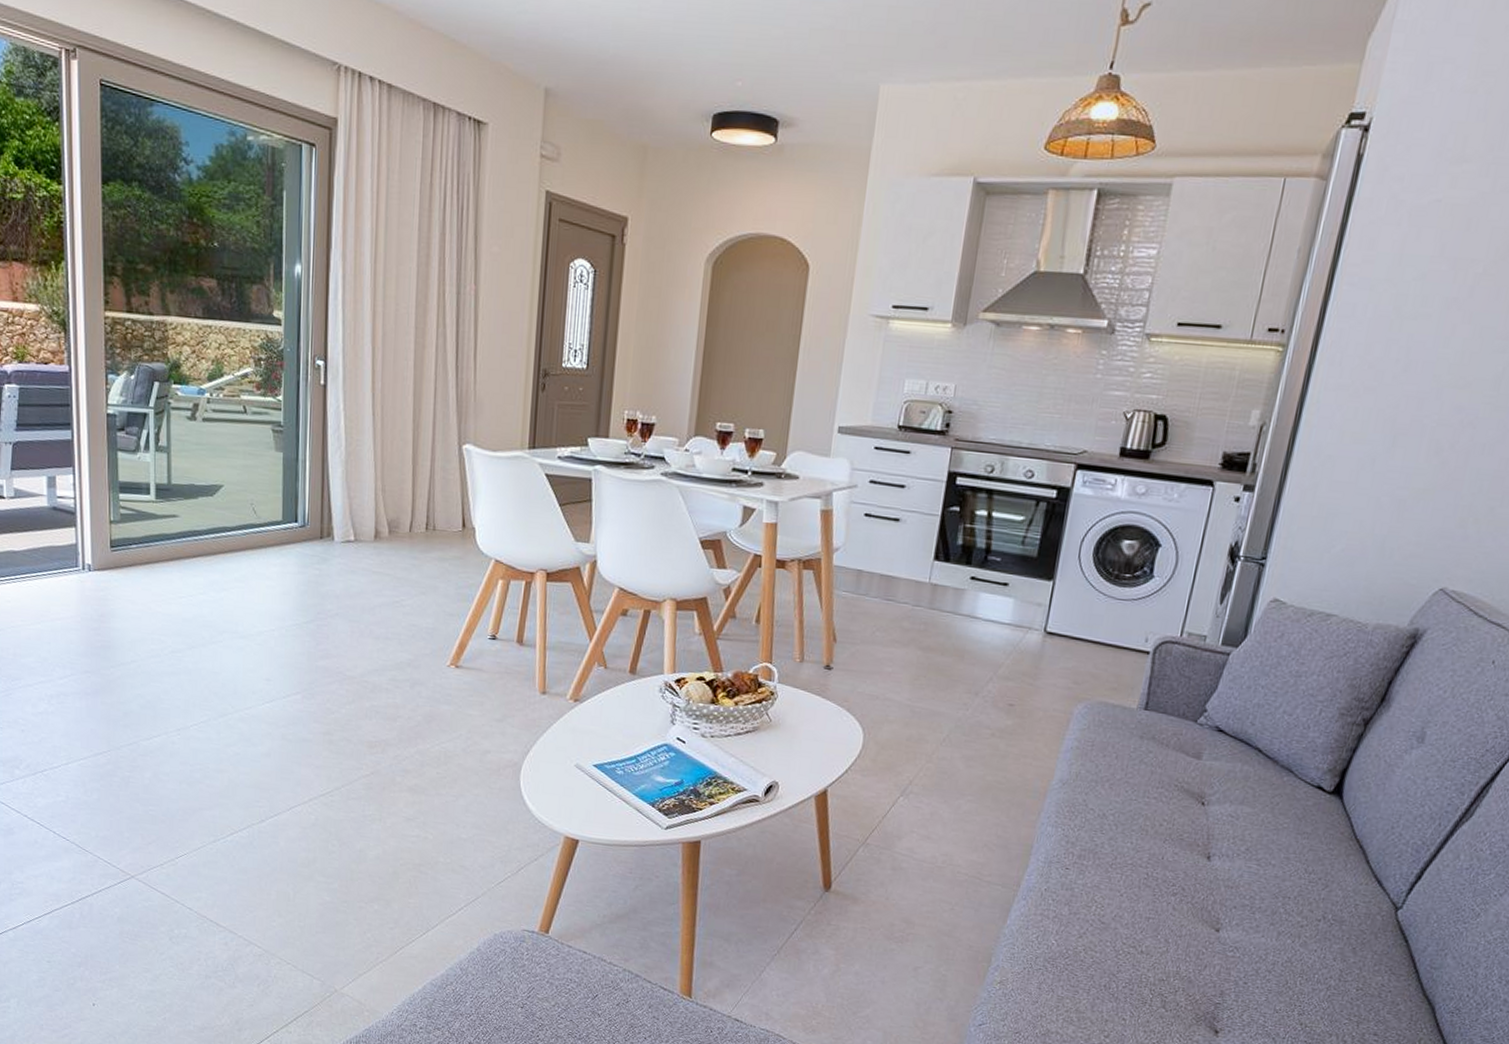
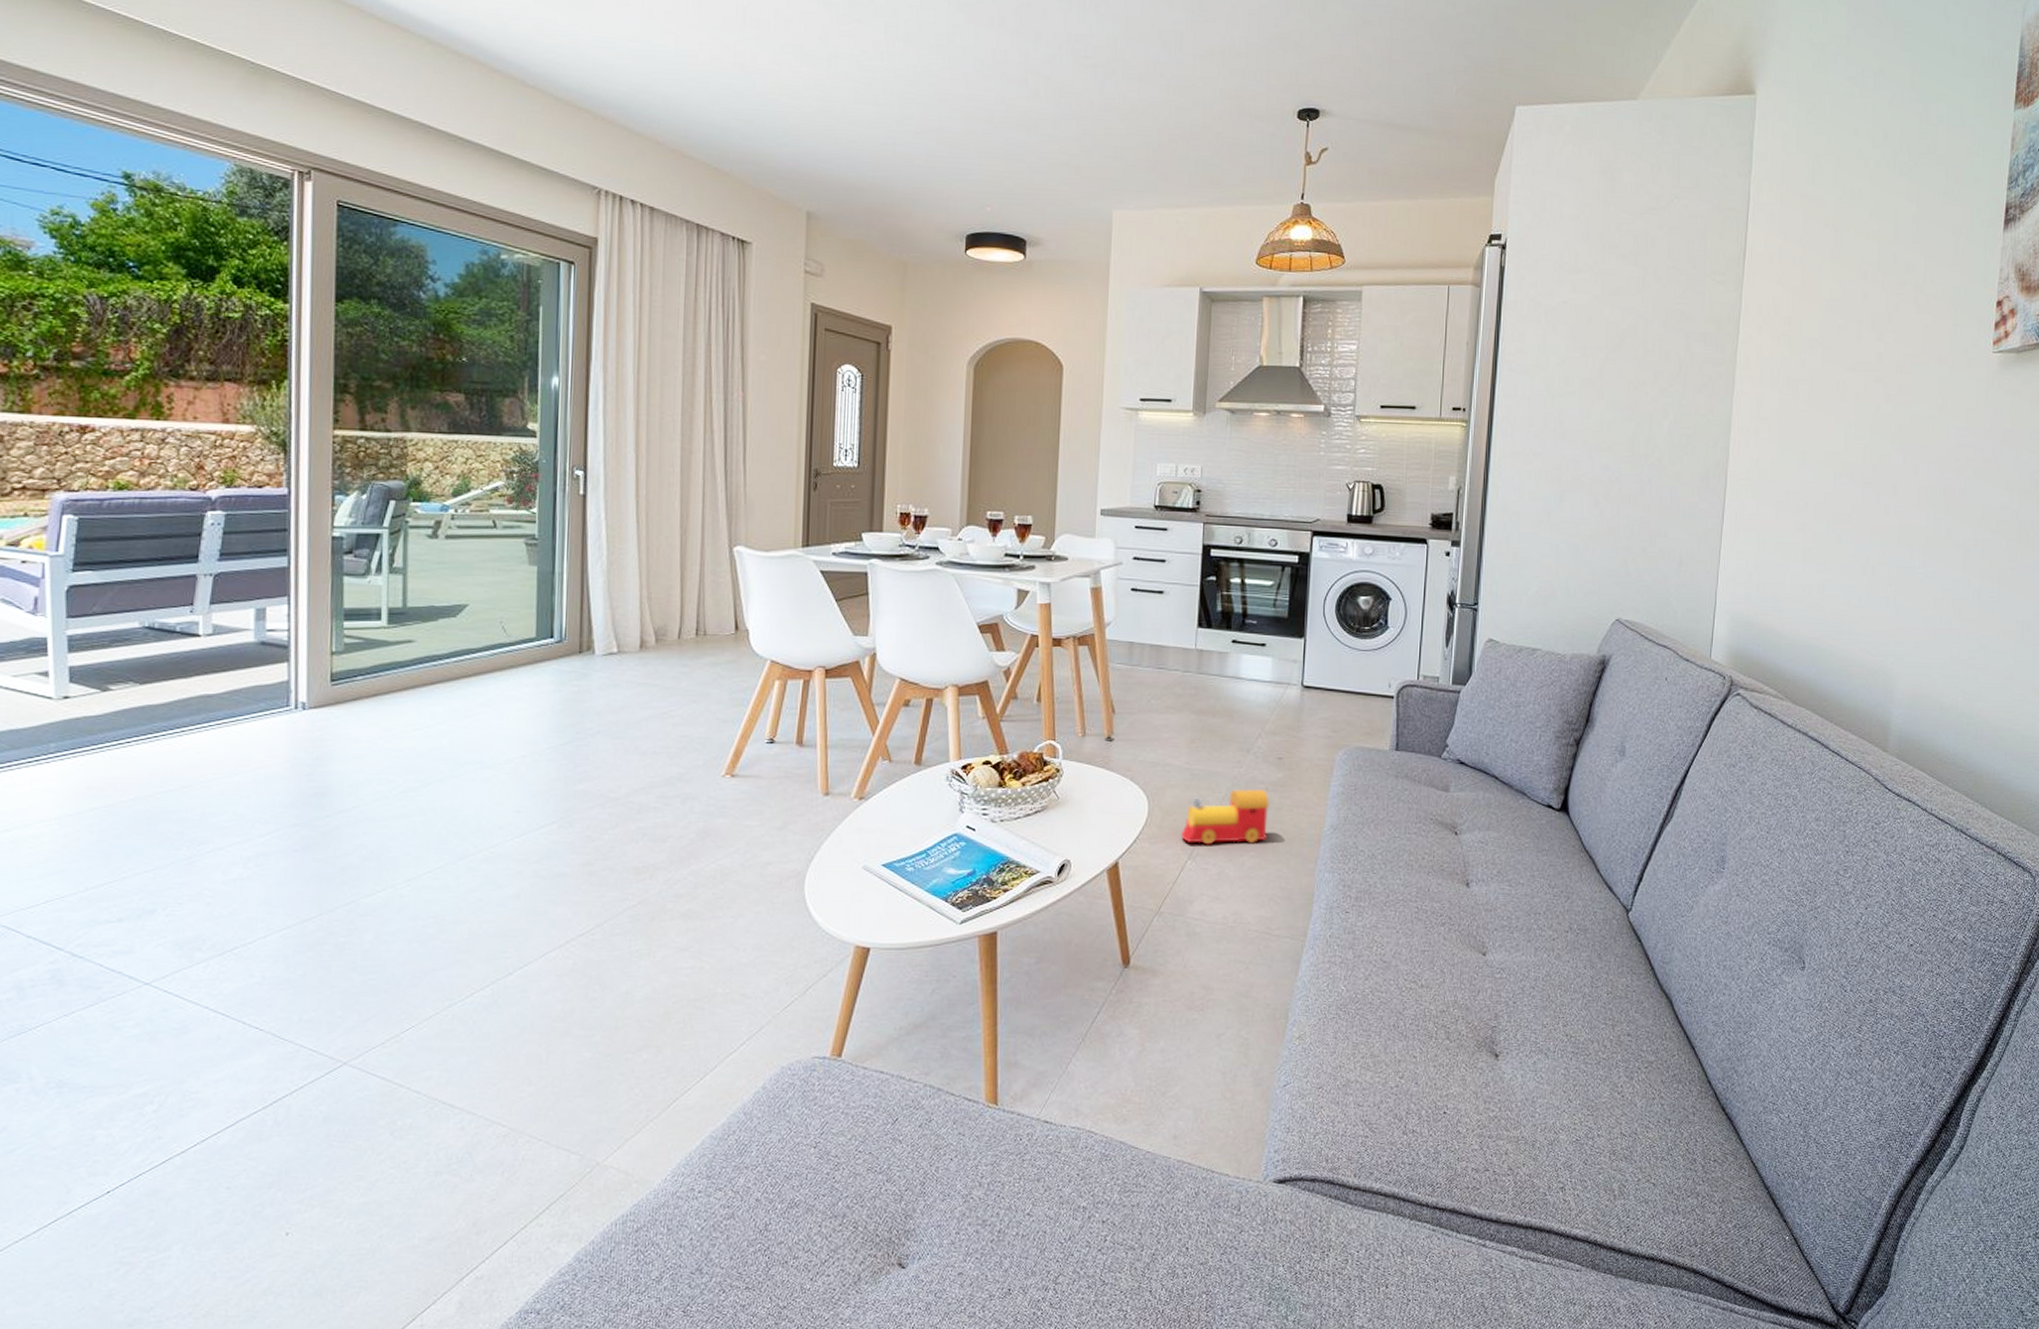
toy train: none [895,731,995,788] -> present [1181,789,1271,845]

